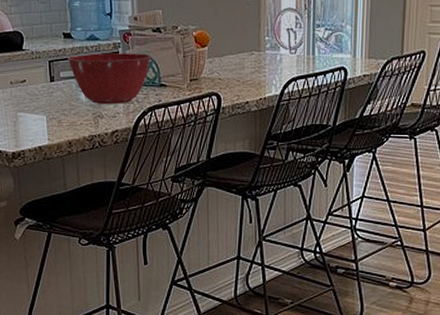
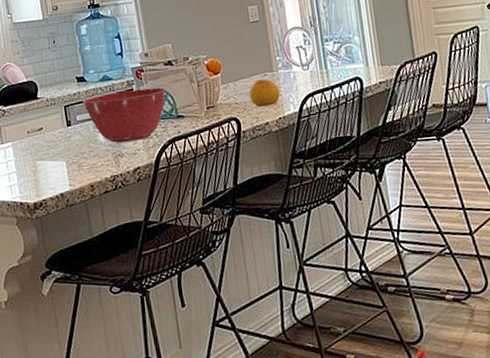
fruit: none [233,57,265,85] -> present [249,78,281,107]

